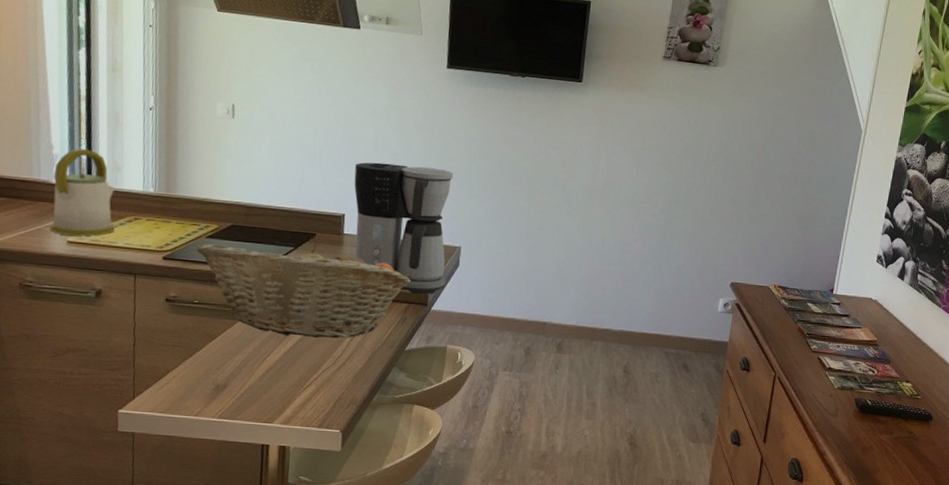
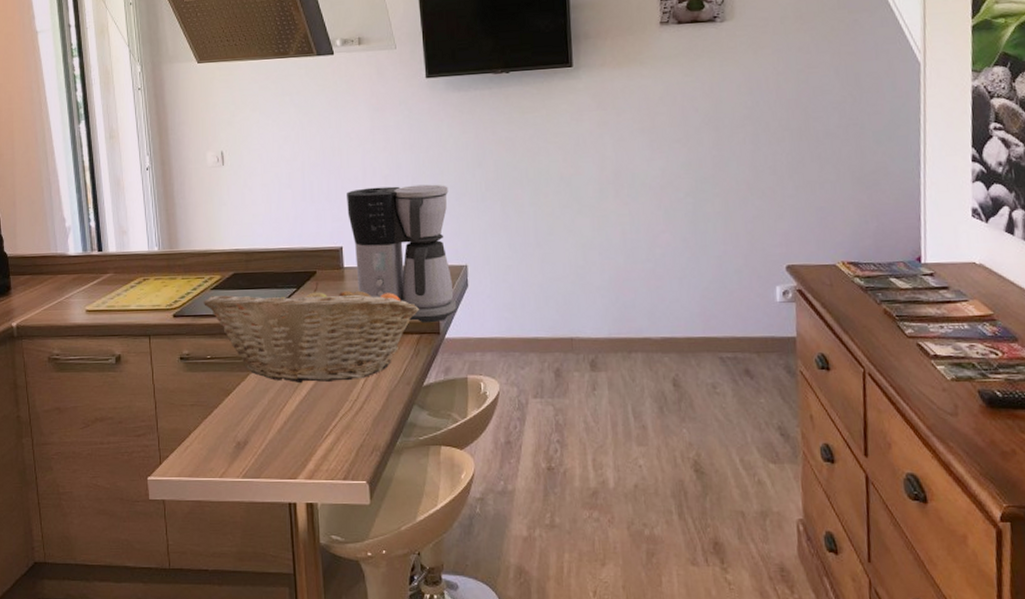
kettle: present [49,148,115,236] -> none [68,217,127,305]

